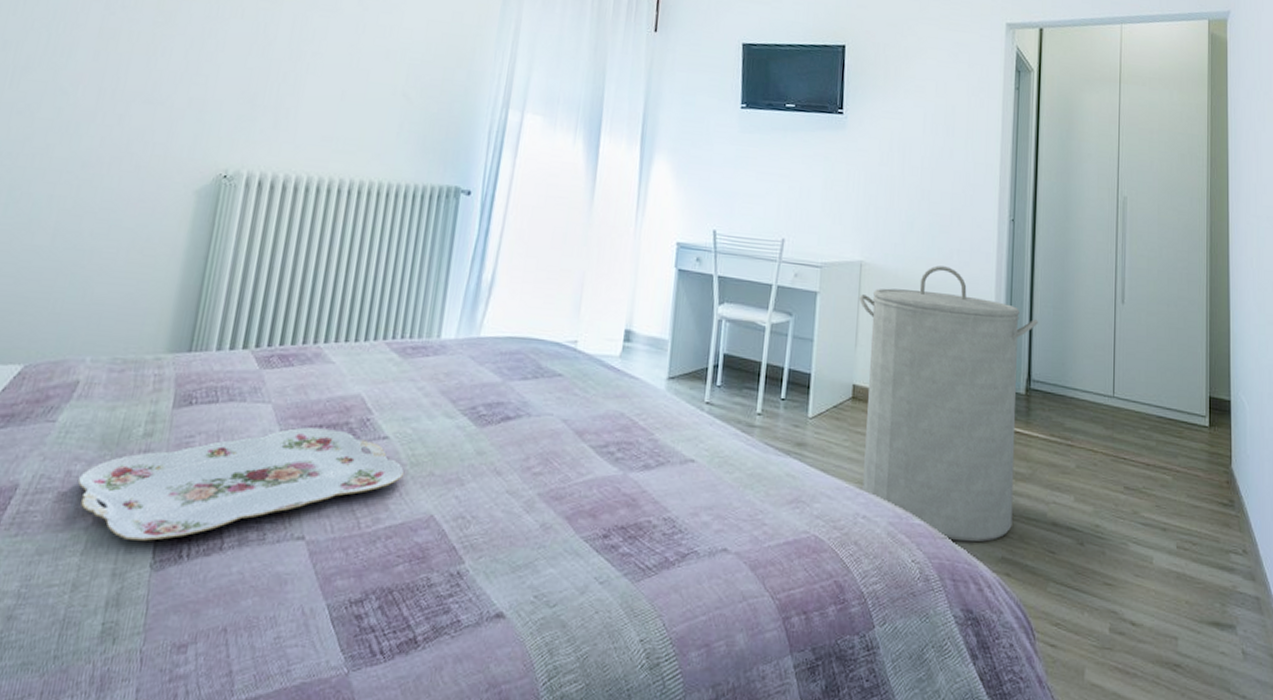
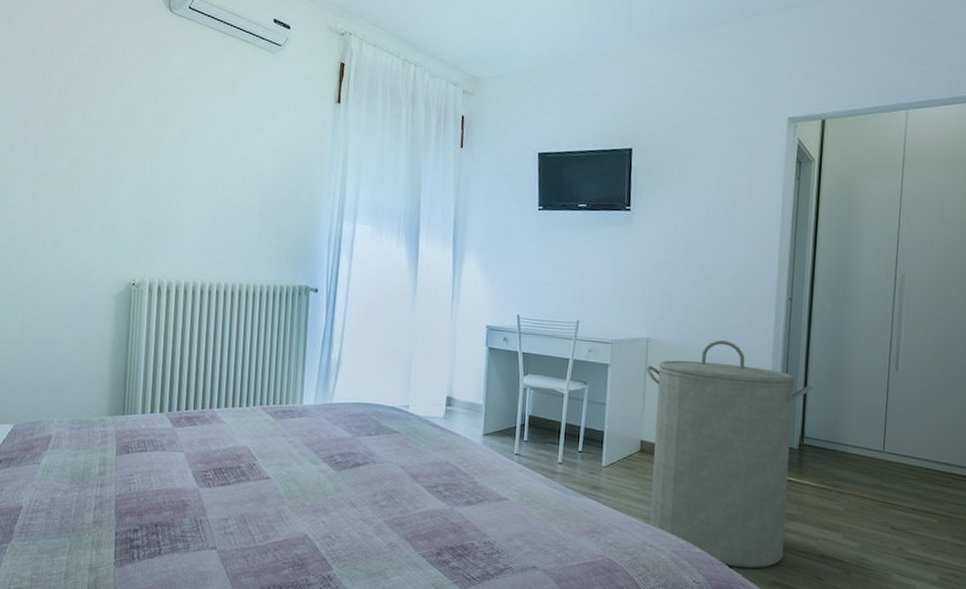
serving tray: present [77,427,405,541] -> none [59,469,284,547]

